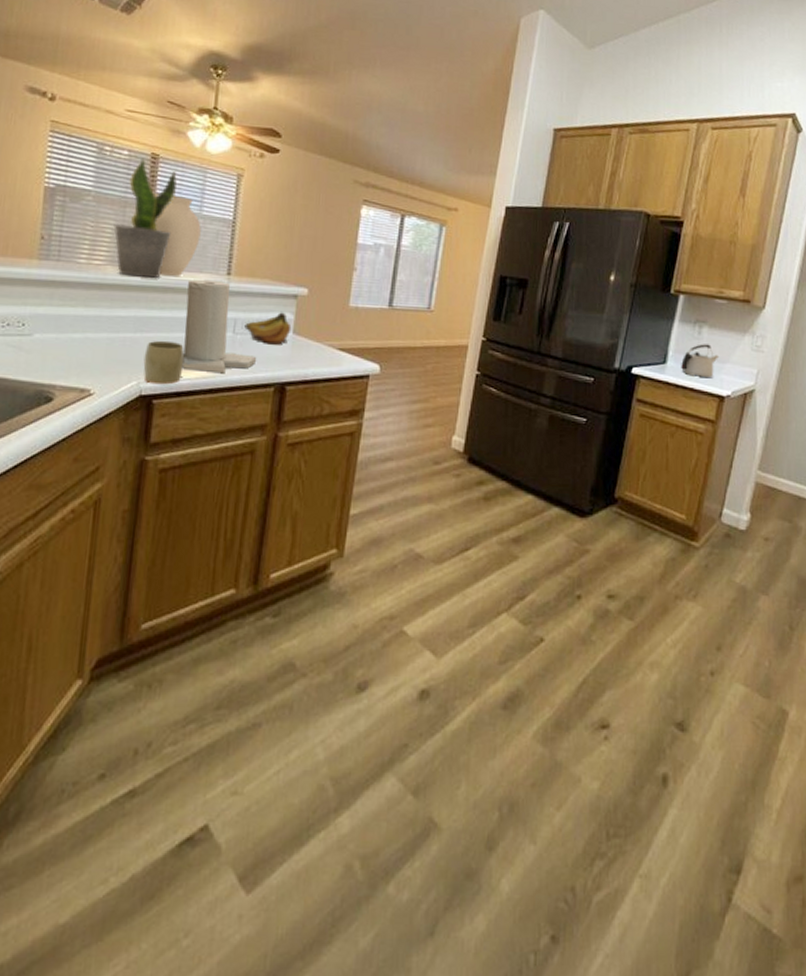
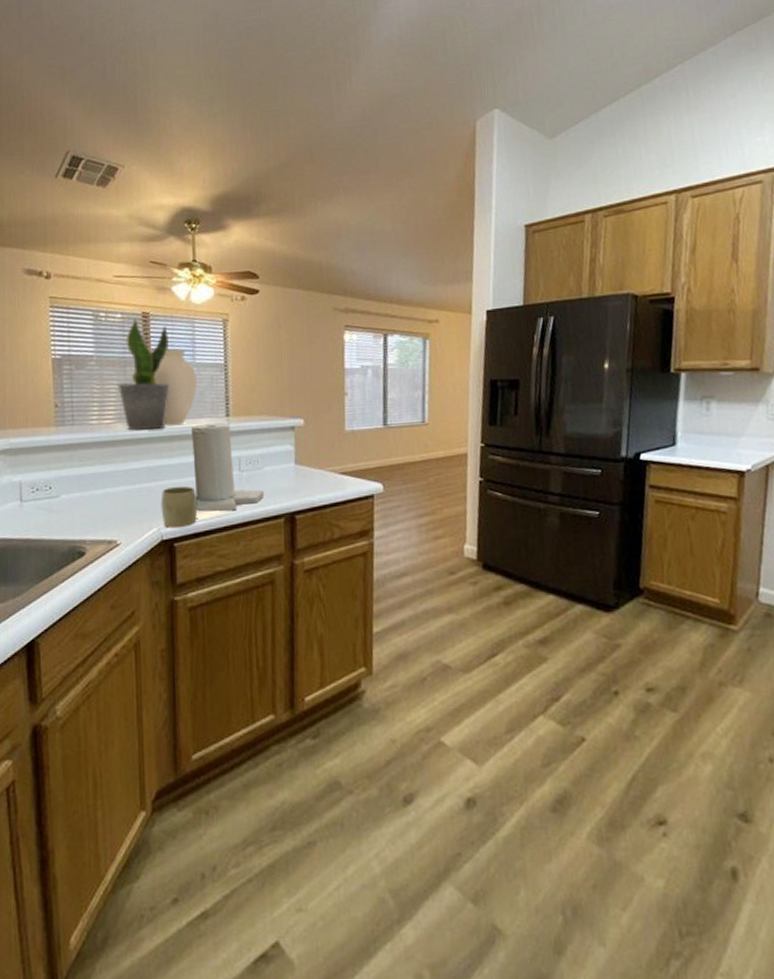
fruit: present [244,312,292,345] -> none [249,445,293,478]
kettle: present [681,344,720,377] -> none [692,419,733,455]

